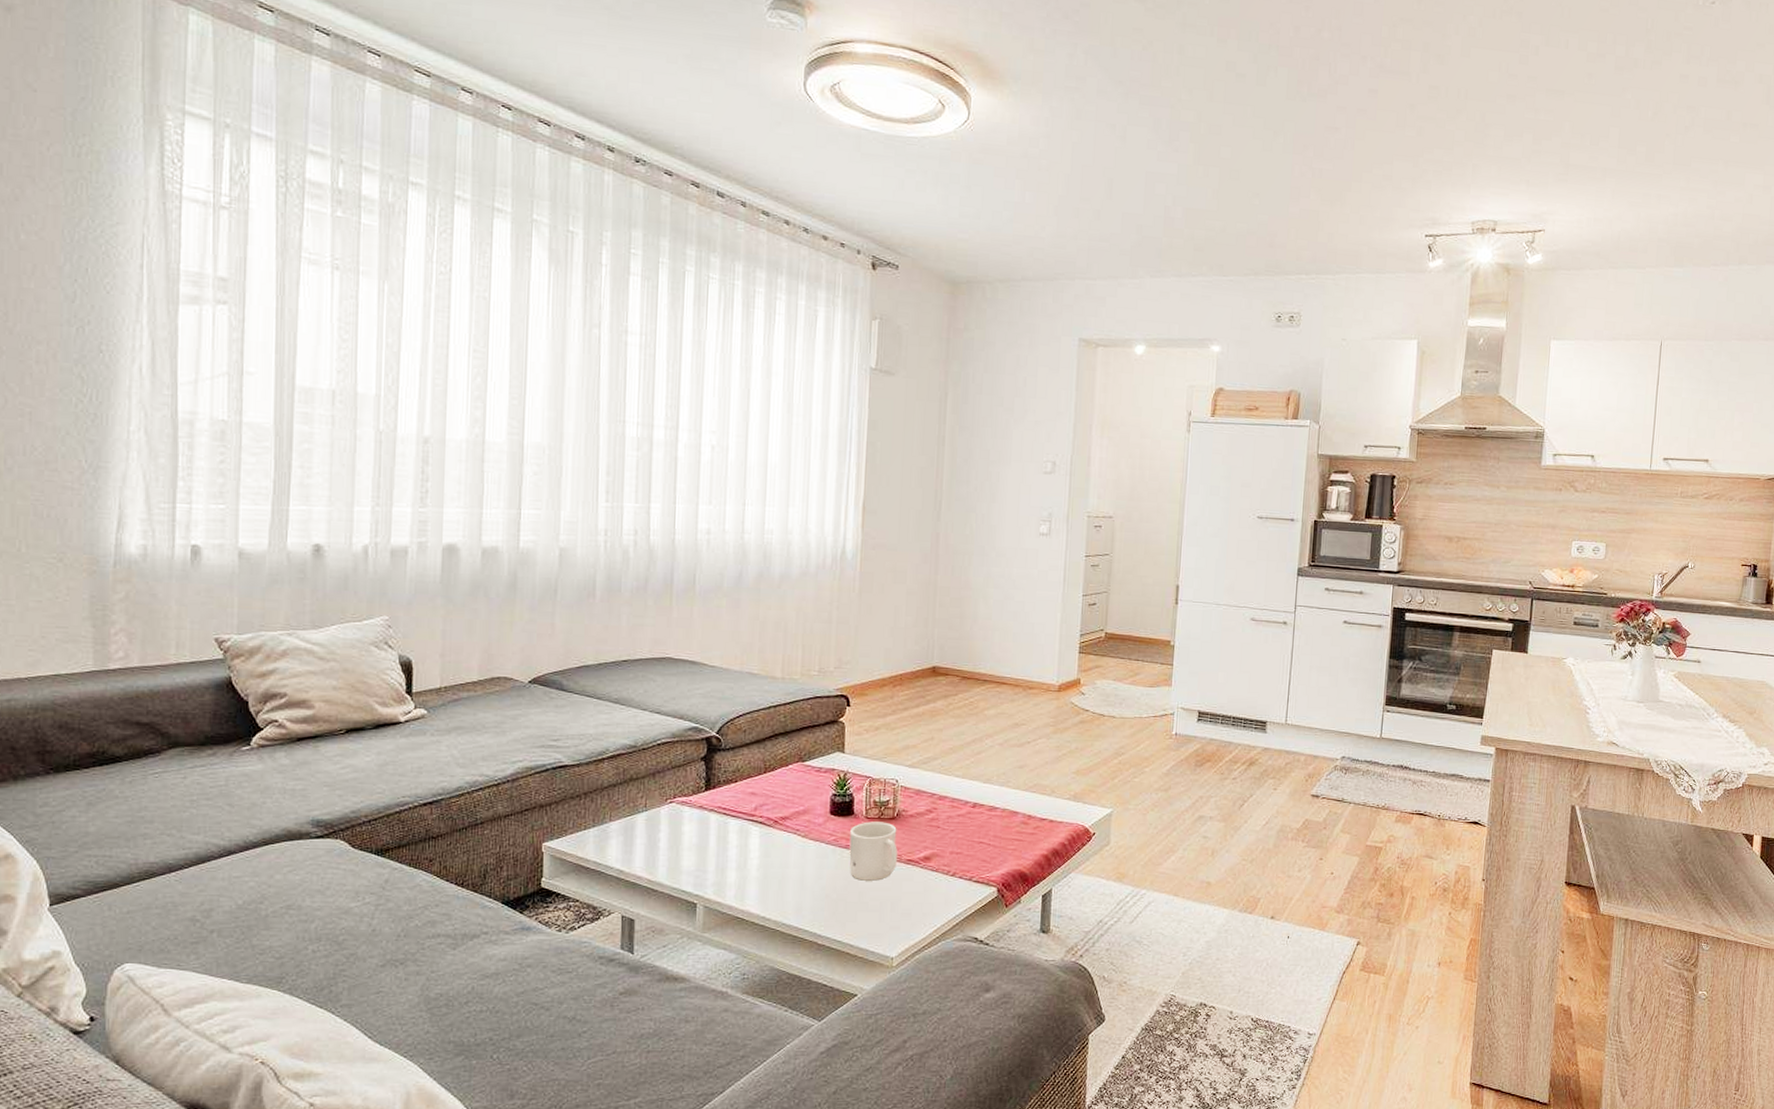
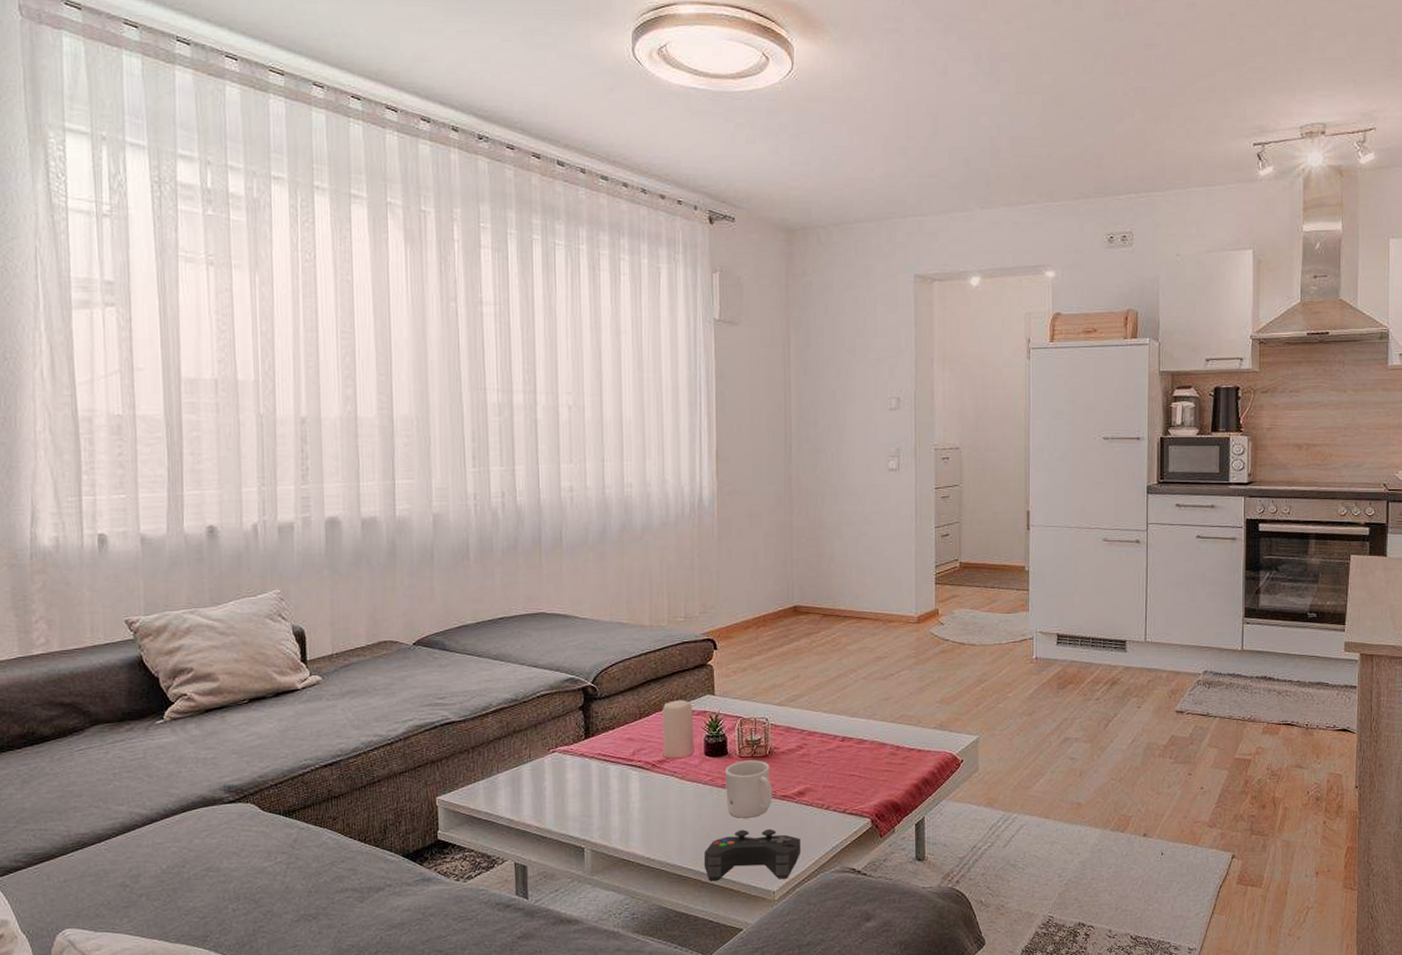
candle: none [786,756,821,817] -> present [662,700,695,760]
control: none [821,892,924,945] -> present [703,829,802,882]

